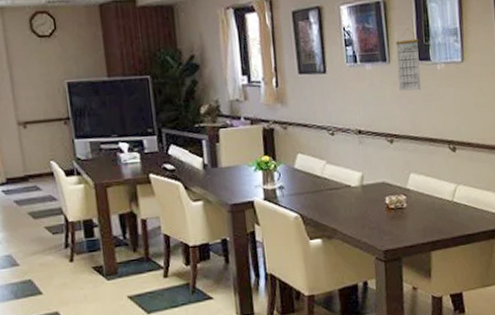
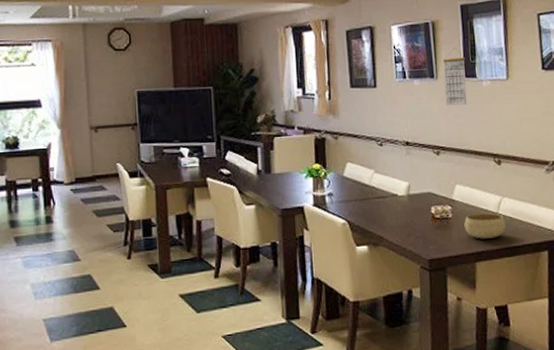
bowl: none [419,201,461,228] -> present [464,213,506,239]

